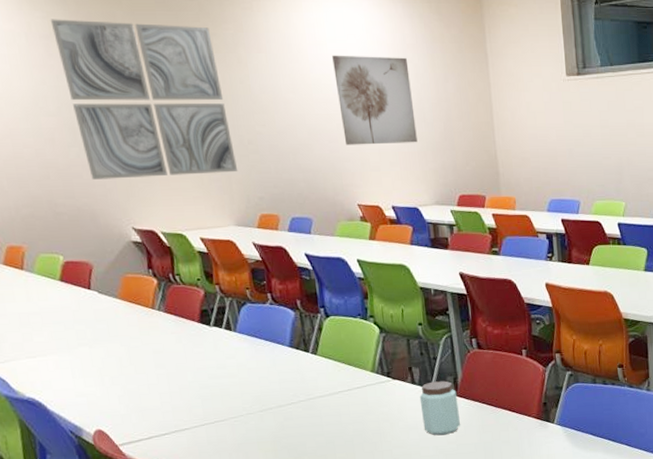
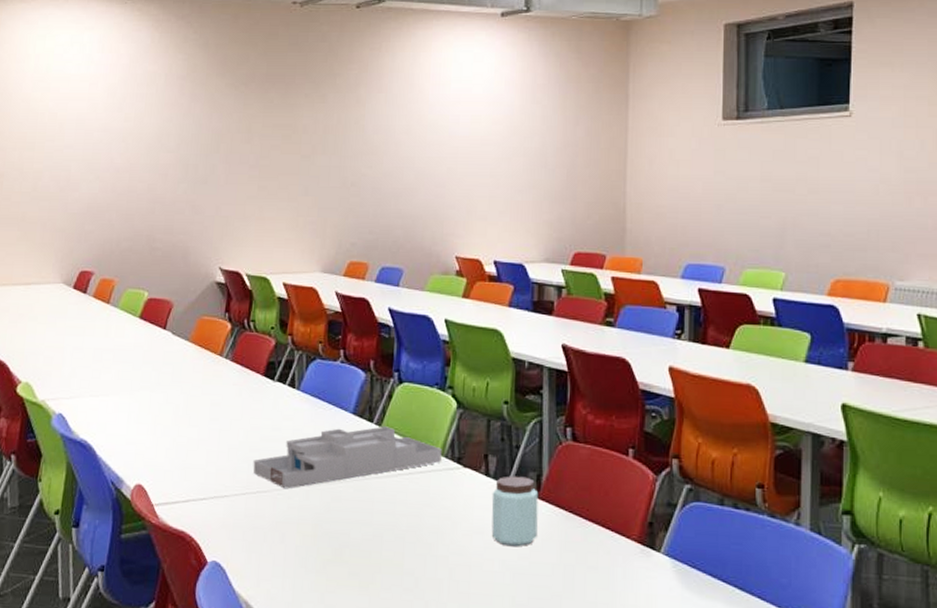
wall art: present [50,19,238,180] -> none [190,61,336,217]
desk organizer: none [205,354,374,416] -> present [253,426,442,489]
wall art: present [332,55,418,145] -> none [453,95,536,192]

